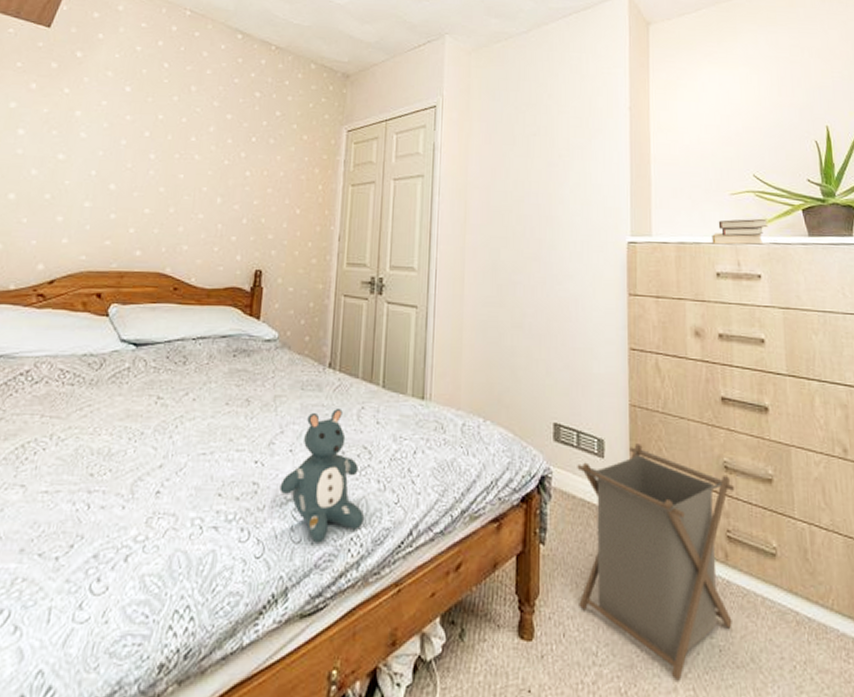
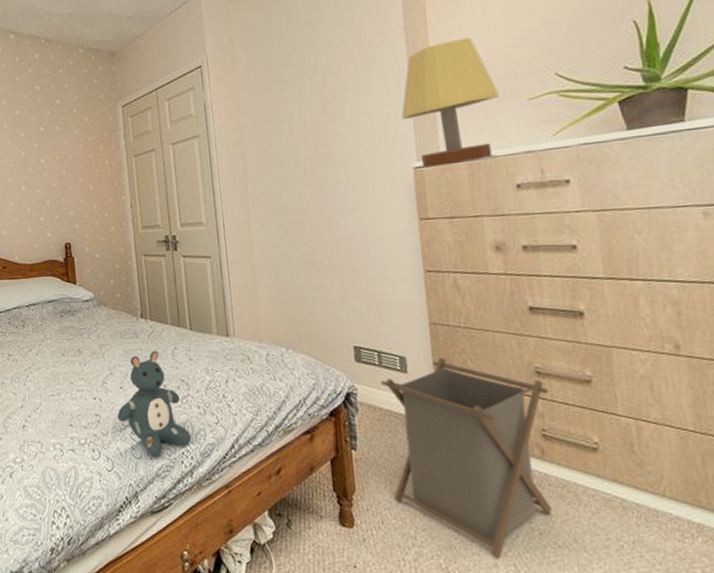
table lamp: none [621,128,706,245] -> present [402,37,499,168]
books: present [712,218,769,245] -> none [509,118,577,156]

